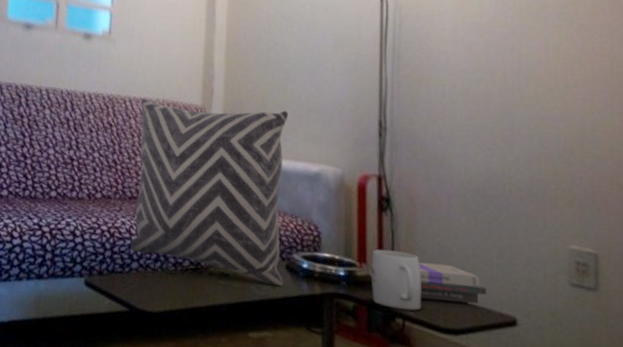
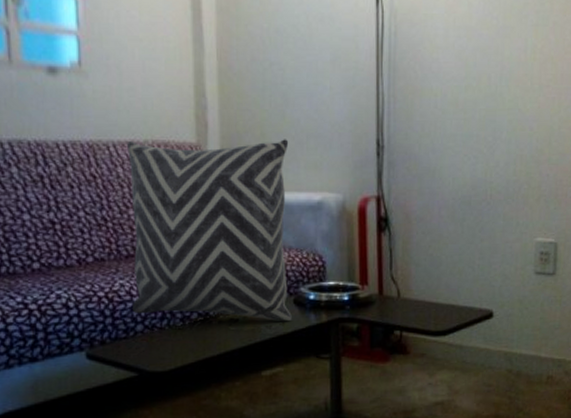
books: present [369,259,486,304] -> none [370,274,469,308]
mug: present [370,249,422,311] -> none [371,268,416,323]

